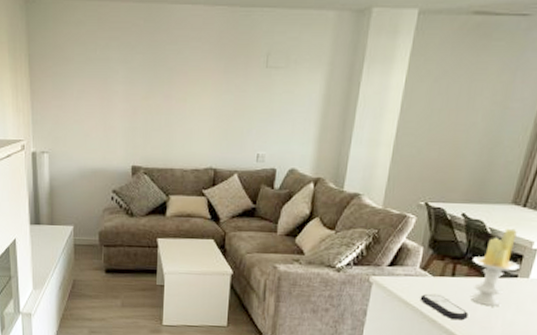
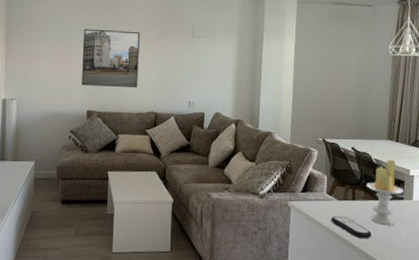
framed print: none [124,59,199,138] -> present [81,29,141,88]

